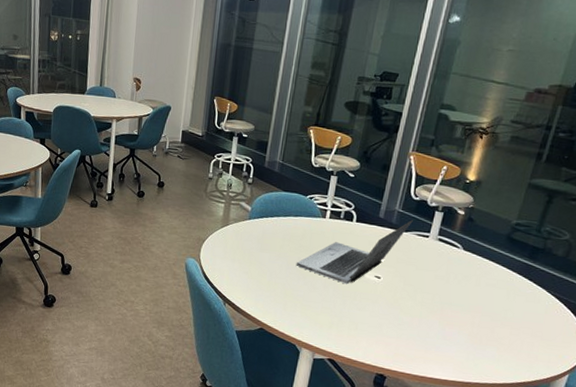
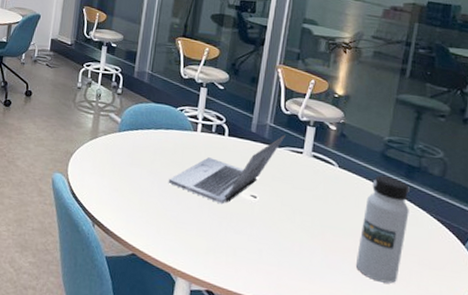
water bottle: none [470,256,532,353] -> present [355,175,410,284]

